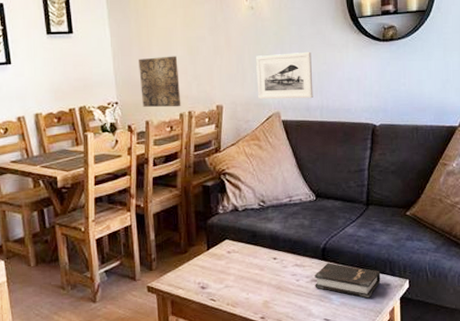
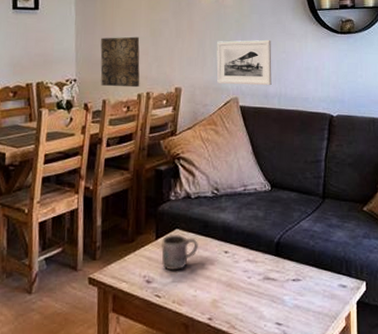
mug: none [213,244,248,277] -> present [161,234,198,271]
hardback book: present [314,263,381,298] -> none [267,259,337,301]

